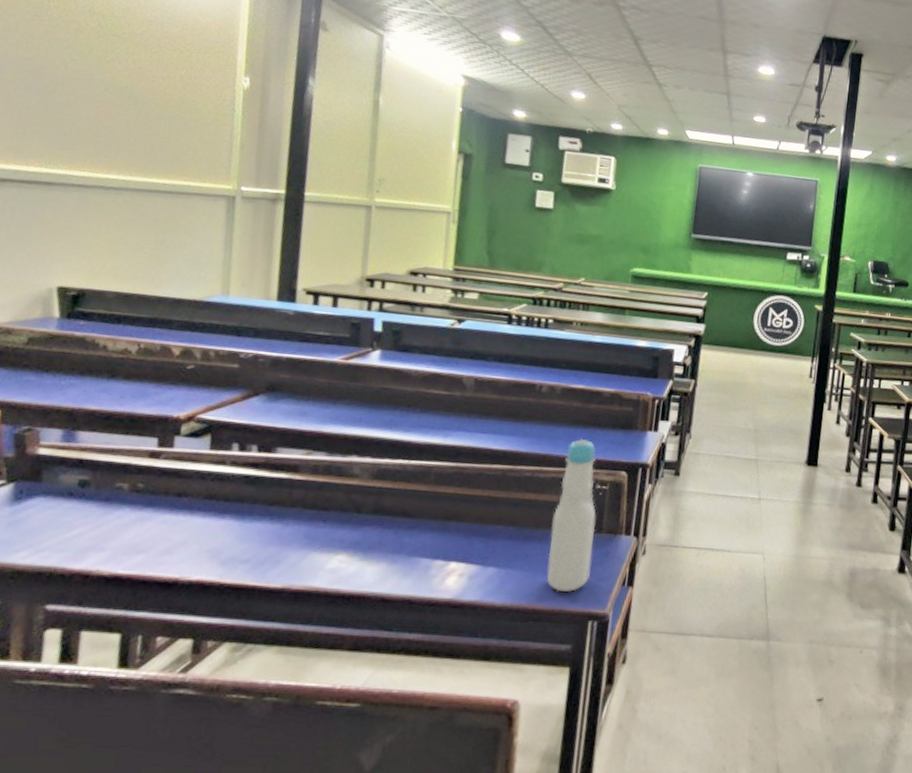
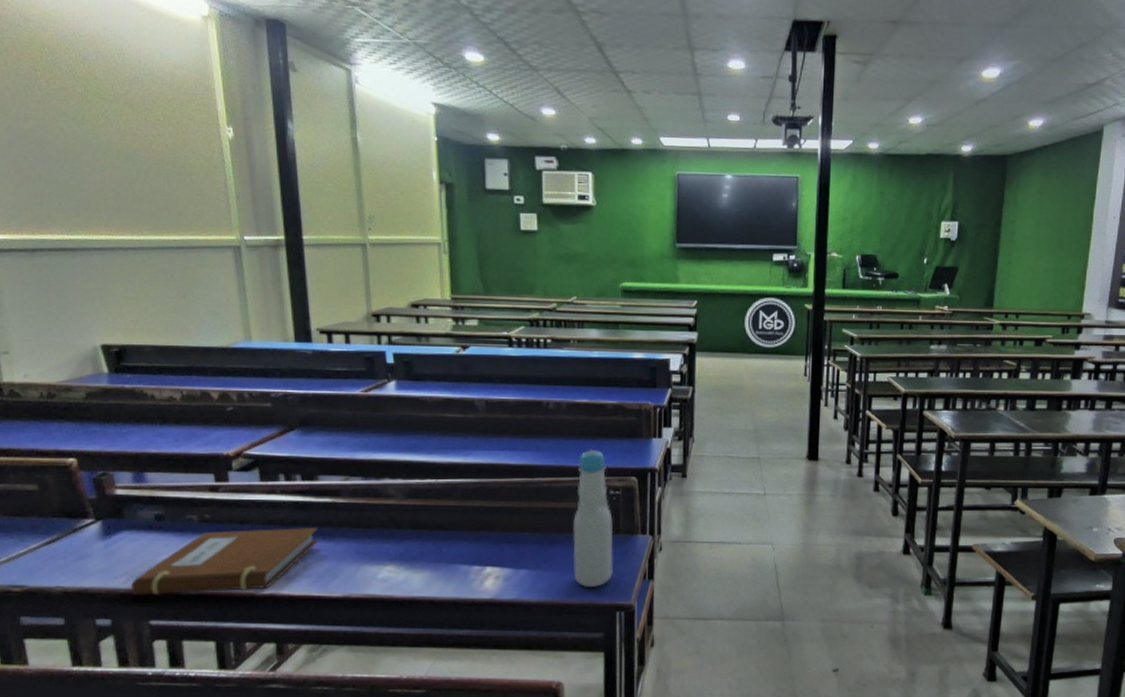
notebook: none [31,503,266,575] -> present [131,527,319,596]

